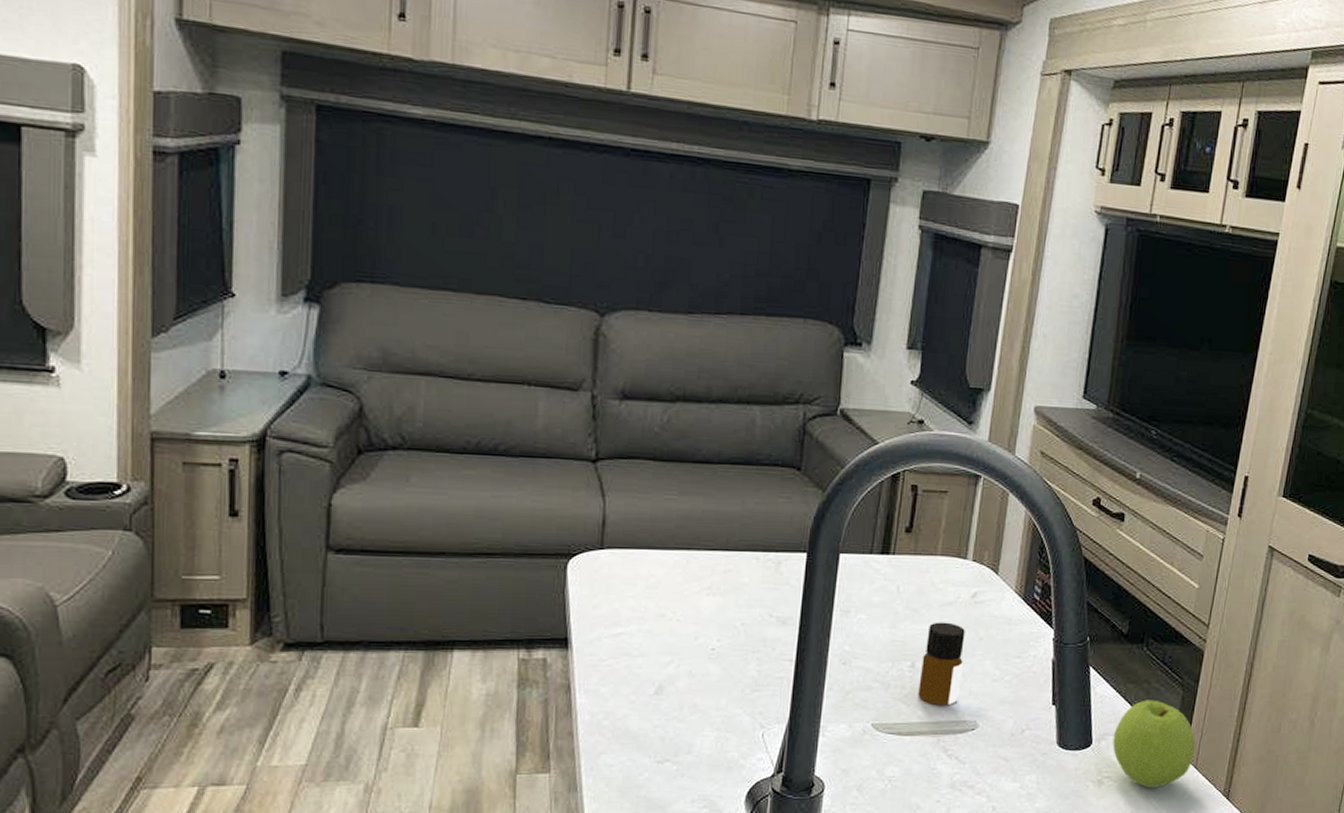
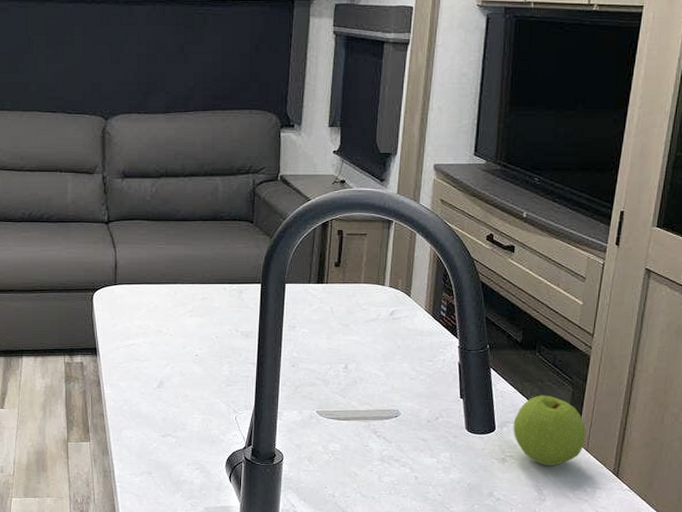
bottle: present [918,622,965,705] -> none [351,334,386,397]

